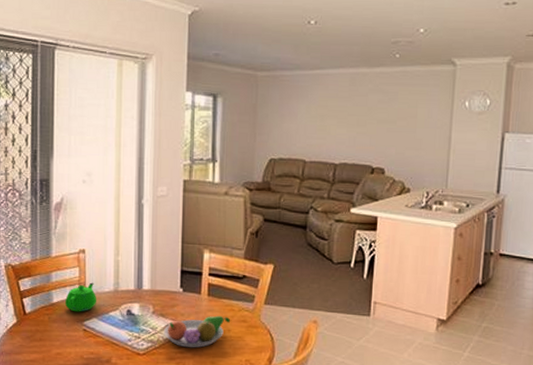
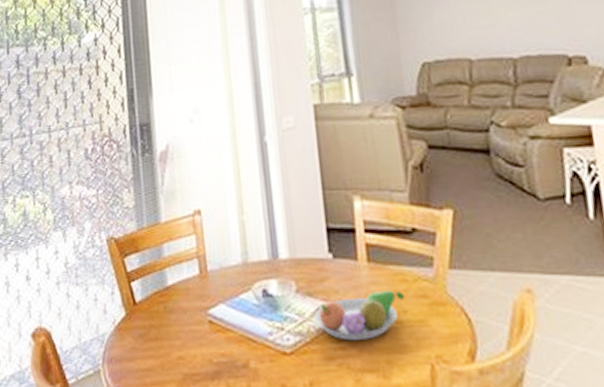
teapot: present [65,282,97,312] -> none [183,254,223,297]

